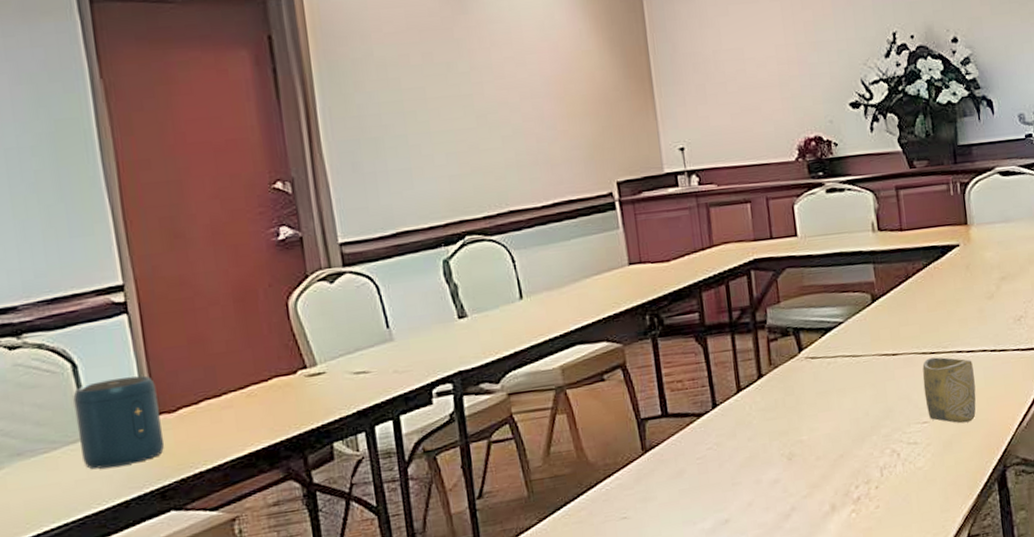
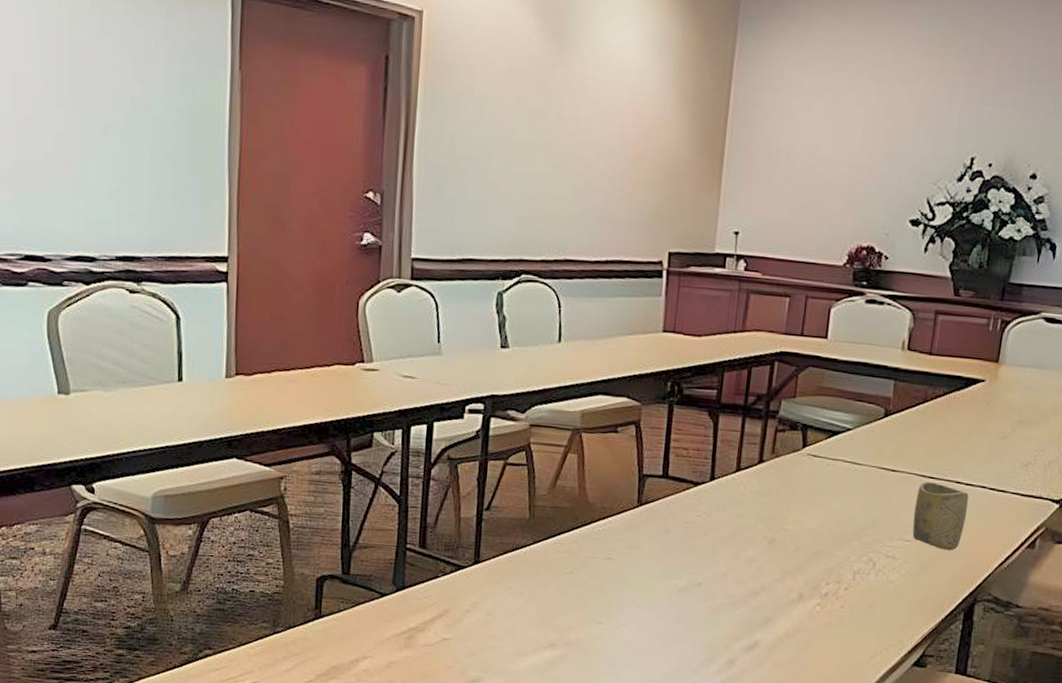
speaker: present [73,375,165,469] -> none [172,335,239,412]

